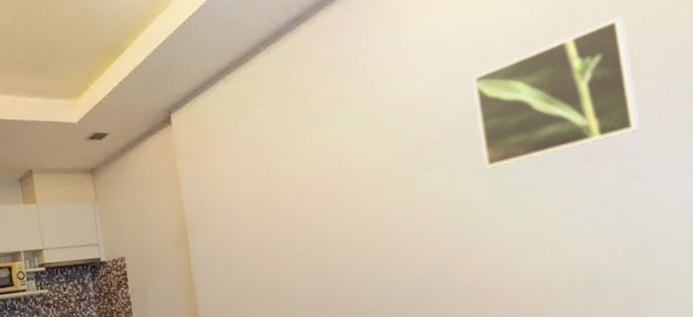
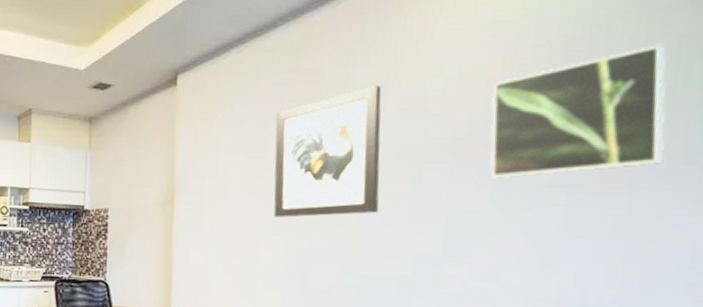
wall art: none [272,95,385,239] -> present [273,86,382,218]

